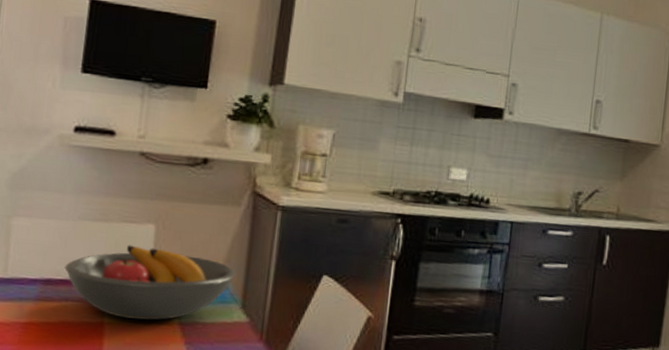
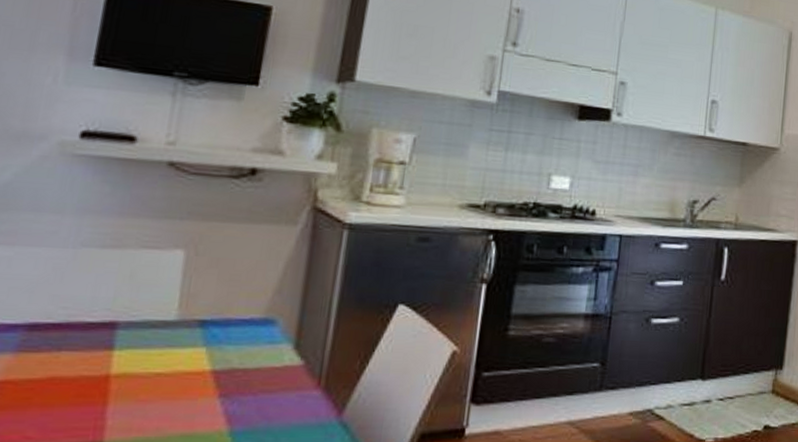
fruit bowl: present [64,245,236,321] -> none [58,276,289,371]

